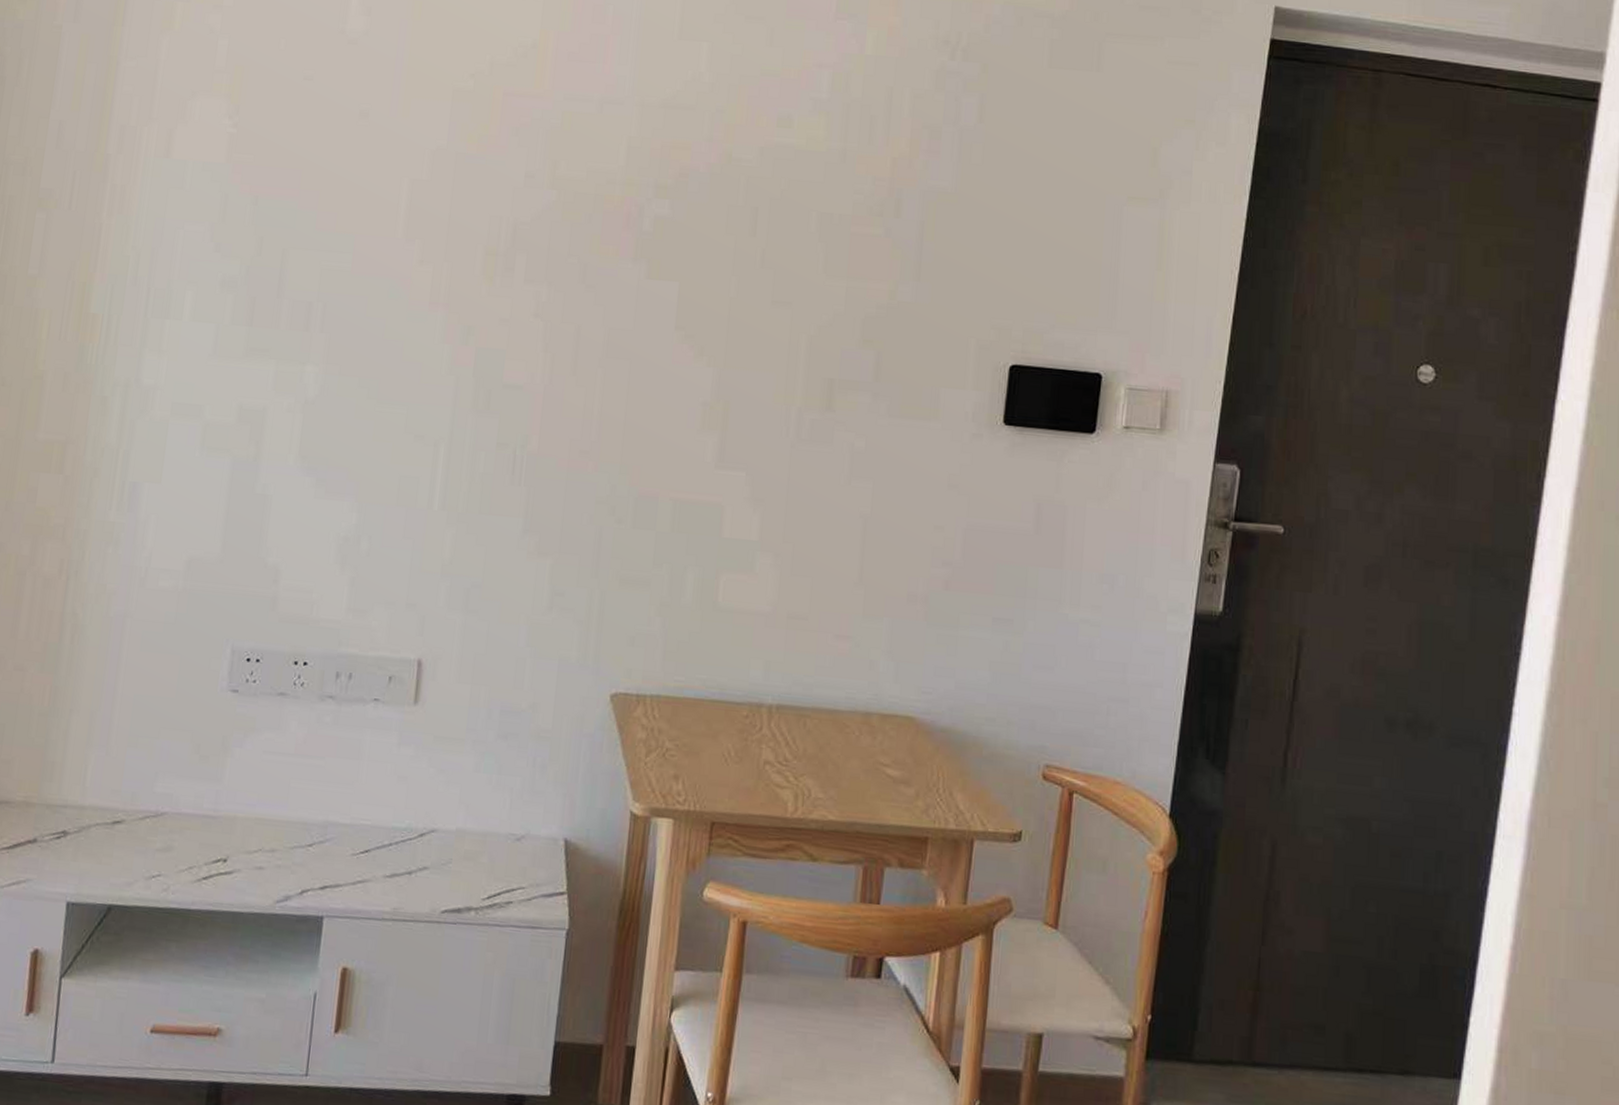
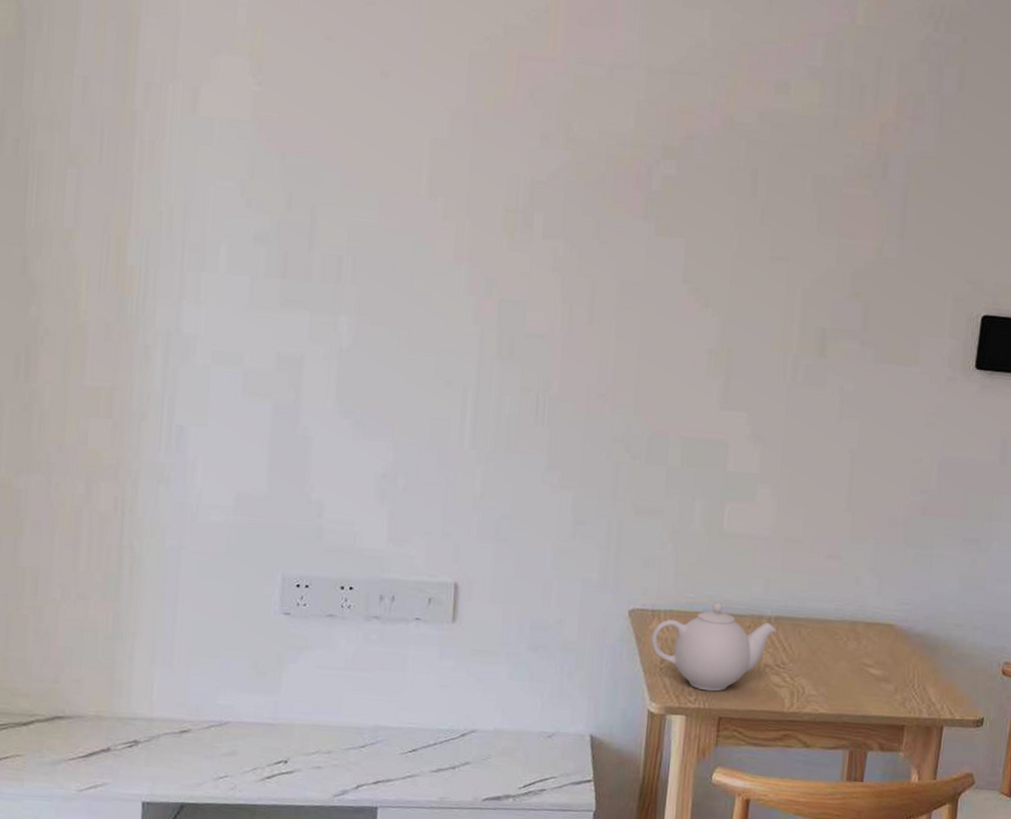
teapot: none [635,687,779,792] -> present [651,602,777,692]

